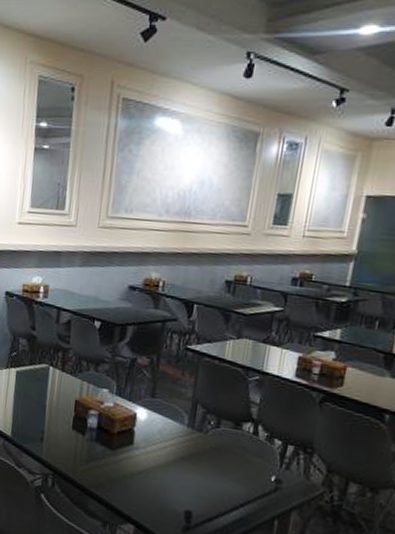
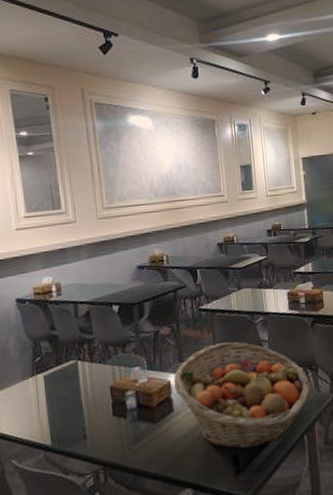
fruit basket: none [139,390,299,514] -> present [173,342,311,449]

